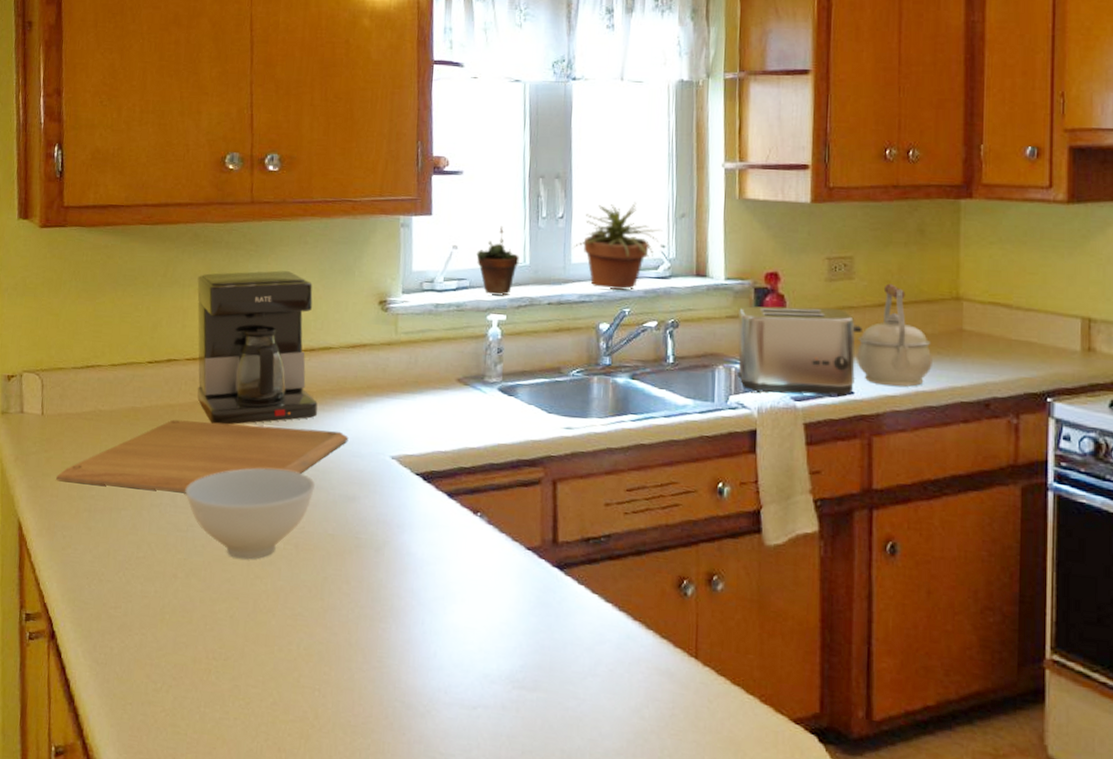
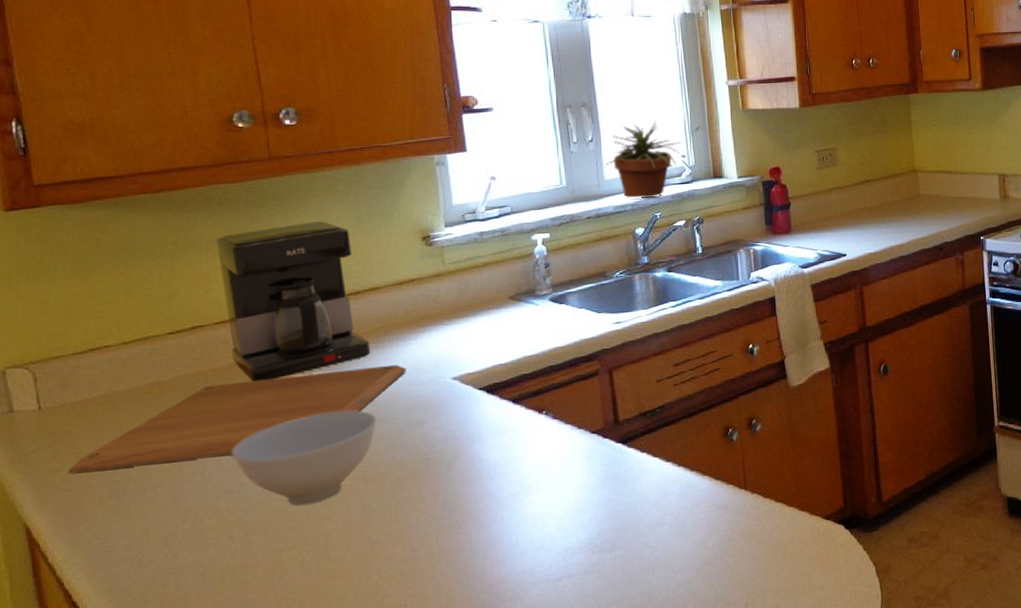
succulent plant: present [476,226,519,296] -> none [515,154,556,218]
toaster: present [737,306,862,396] -> none [751,190,848,267]
kettle: present [857,283,933,387] -> none [845,165,901,246]

